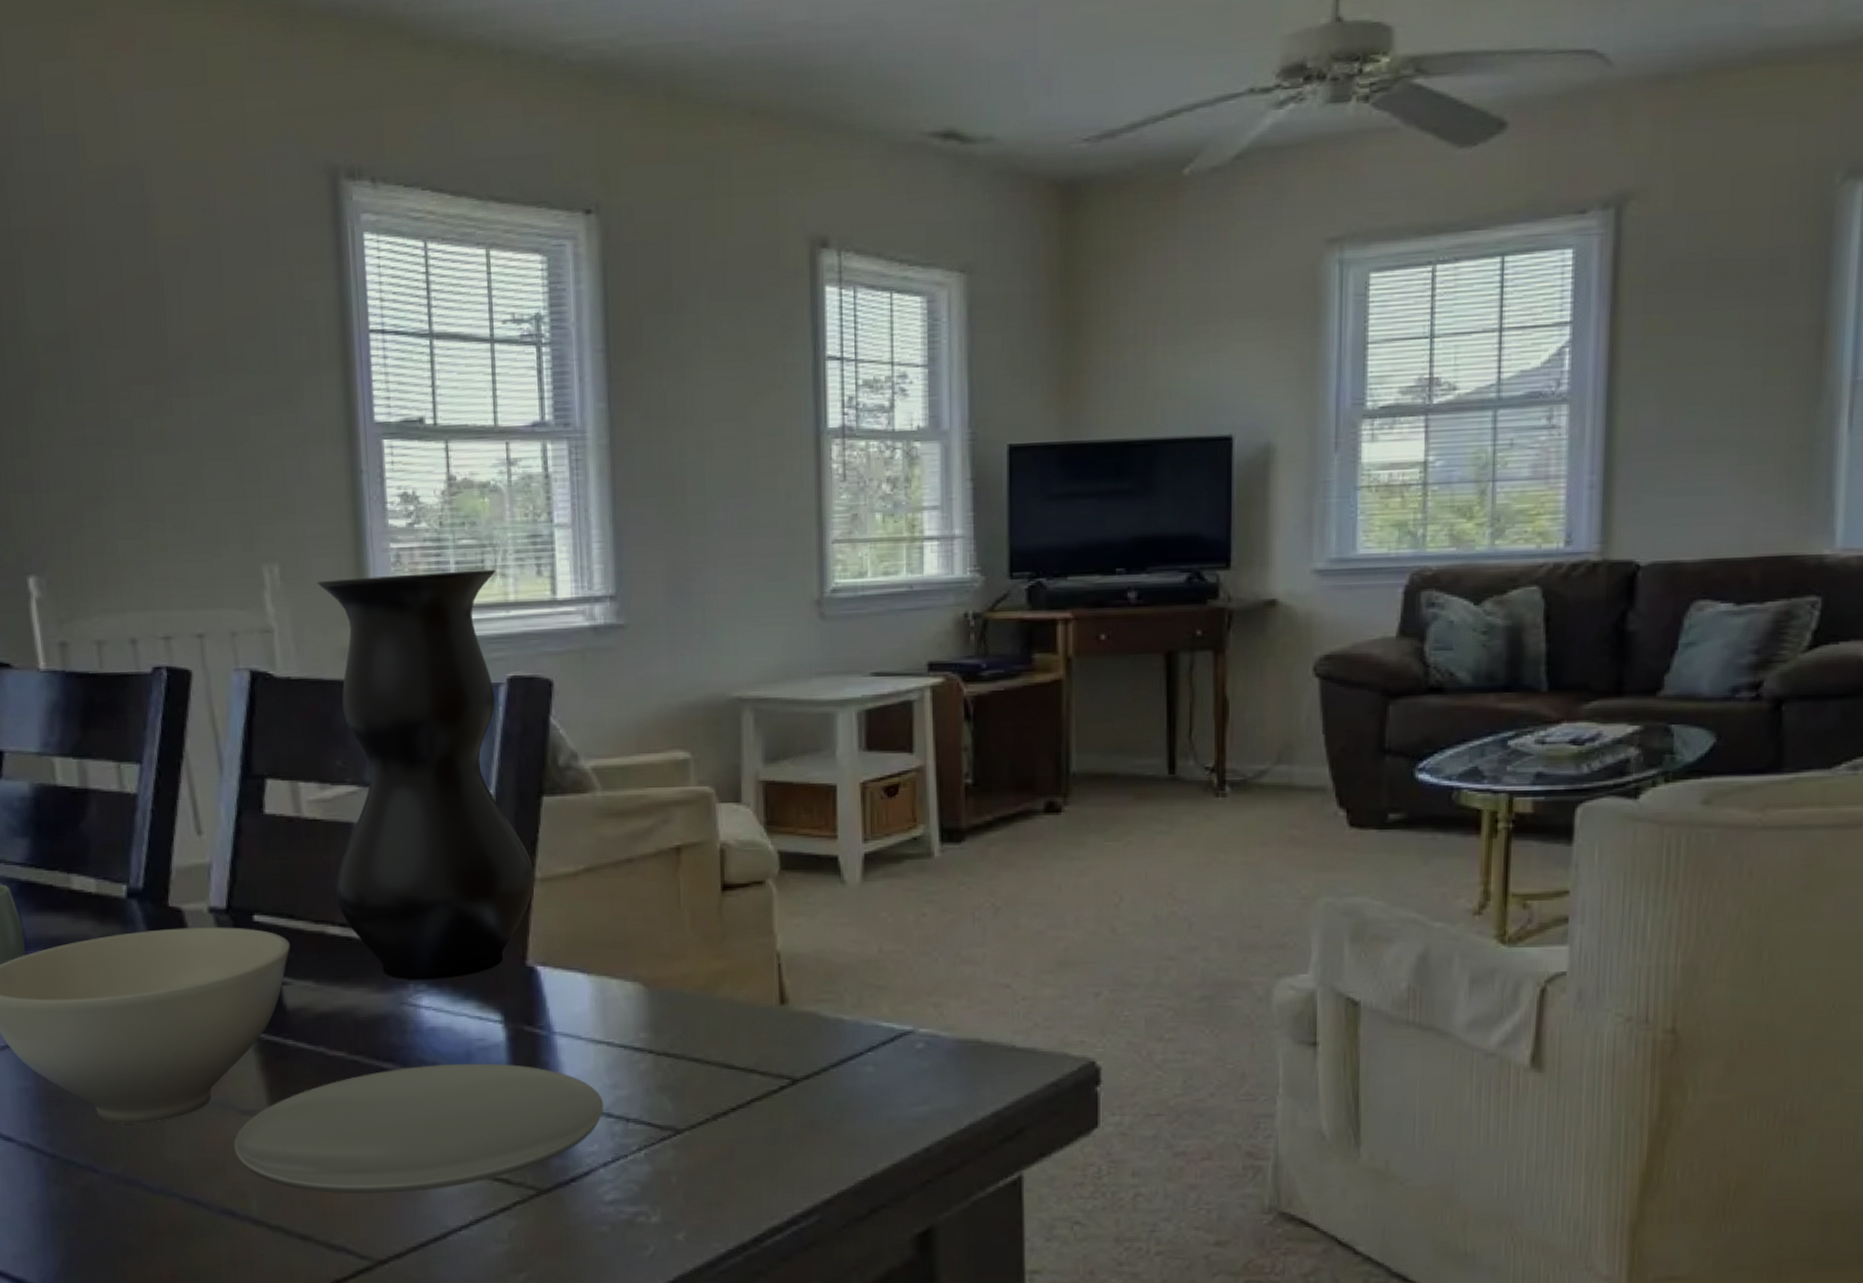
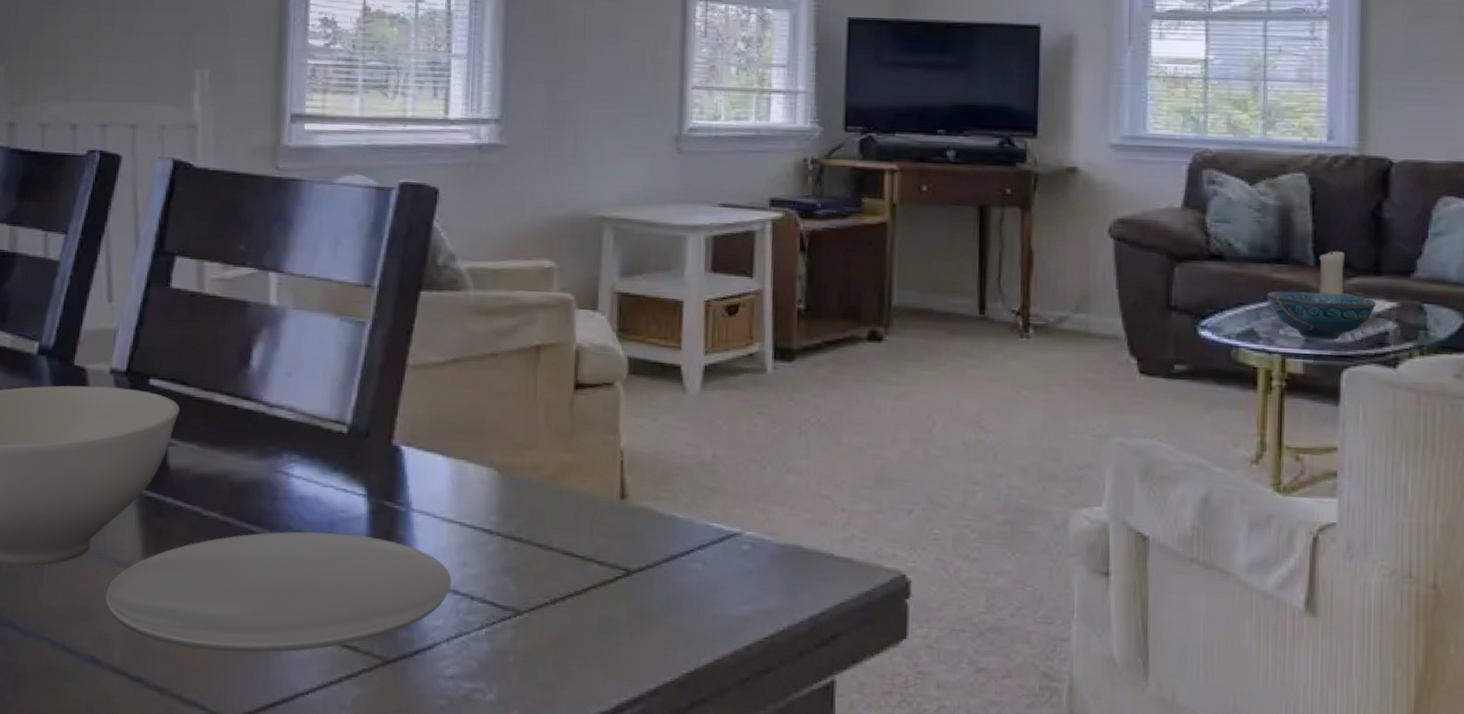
vase: present [317,569,535,979] -> none [226,87,407,452]
decorative bowl: none [1492,720,1617,774] -> present [1266,291,1377,341]
candle: none [1551,671,1582,722] -> present [1318,249,1344,295]

